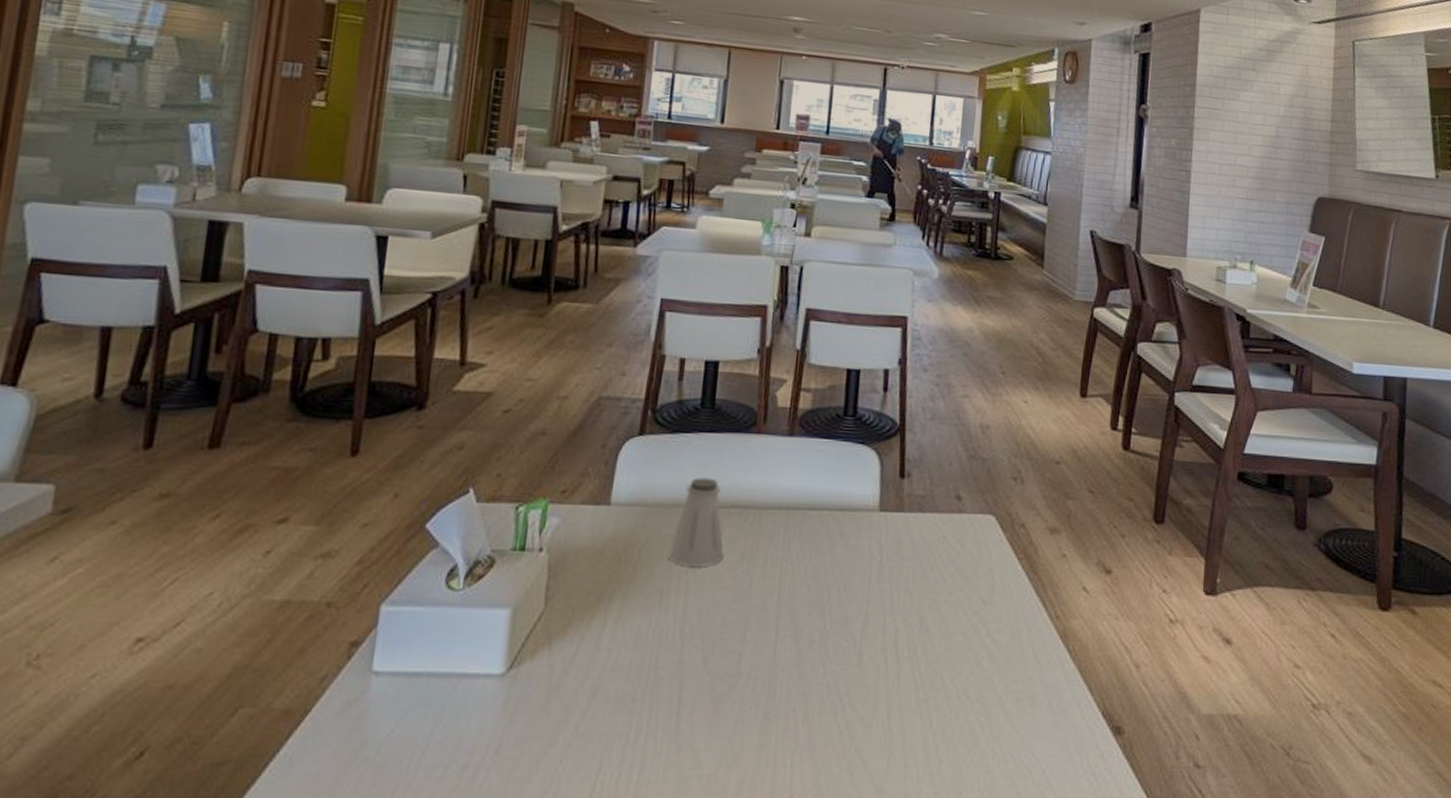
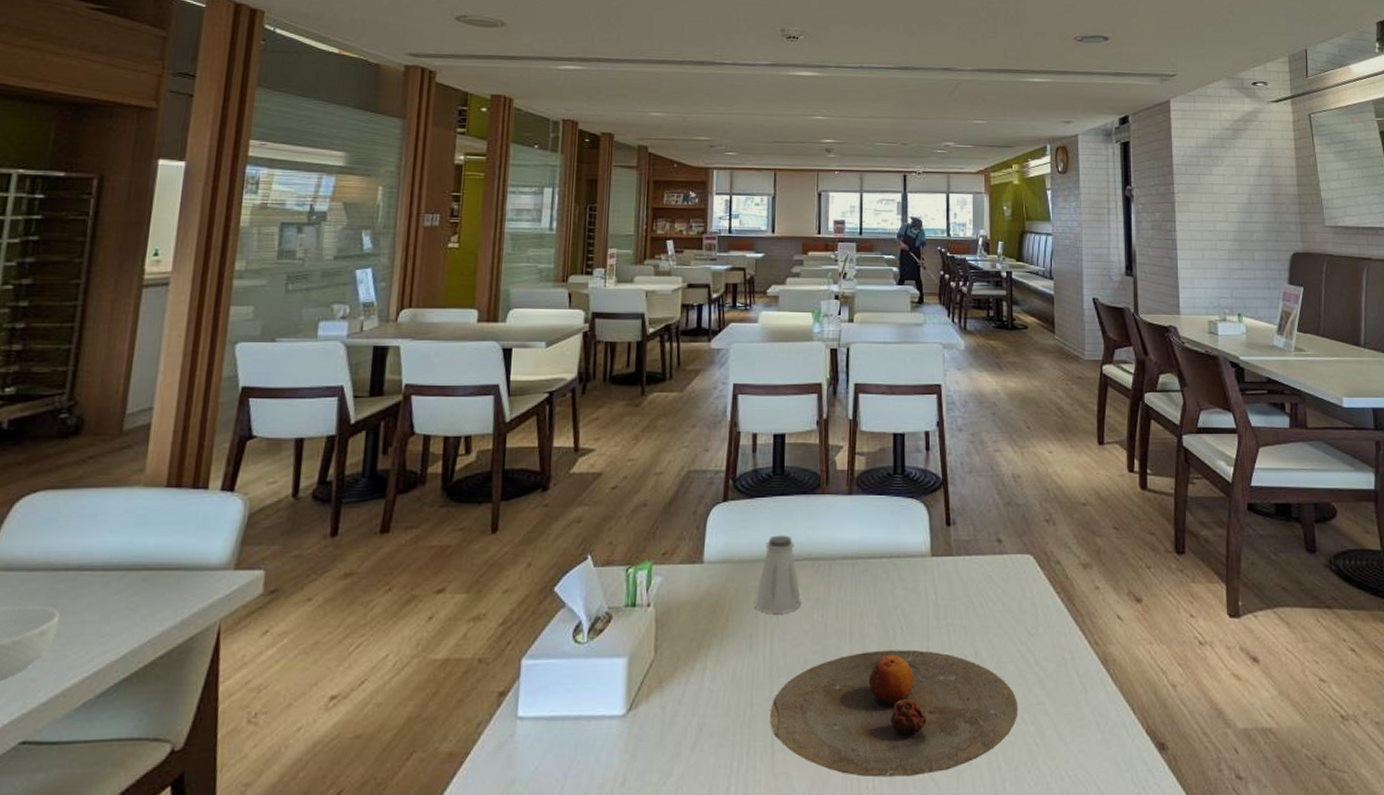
plate: none [676,613,964,753] -> present [769,649,1019,778]

